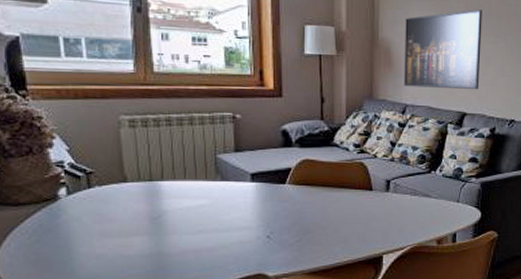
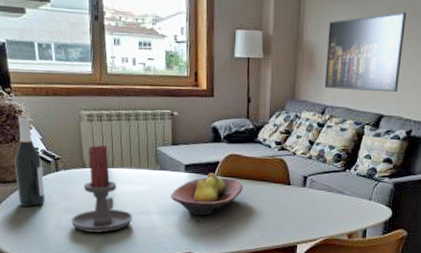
wine bottle: none [31,122,73,233] -> present [14,115,45,207]
candle holder: none [108,154,189,259] -> present [71,145,133,233]
fruit bowl: none [235,181,319,231] -> present [171,173,243,216]

